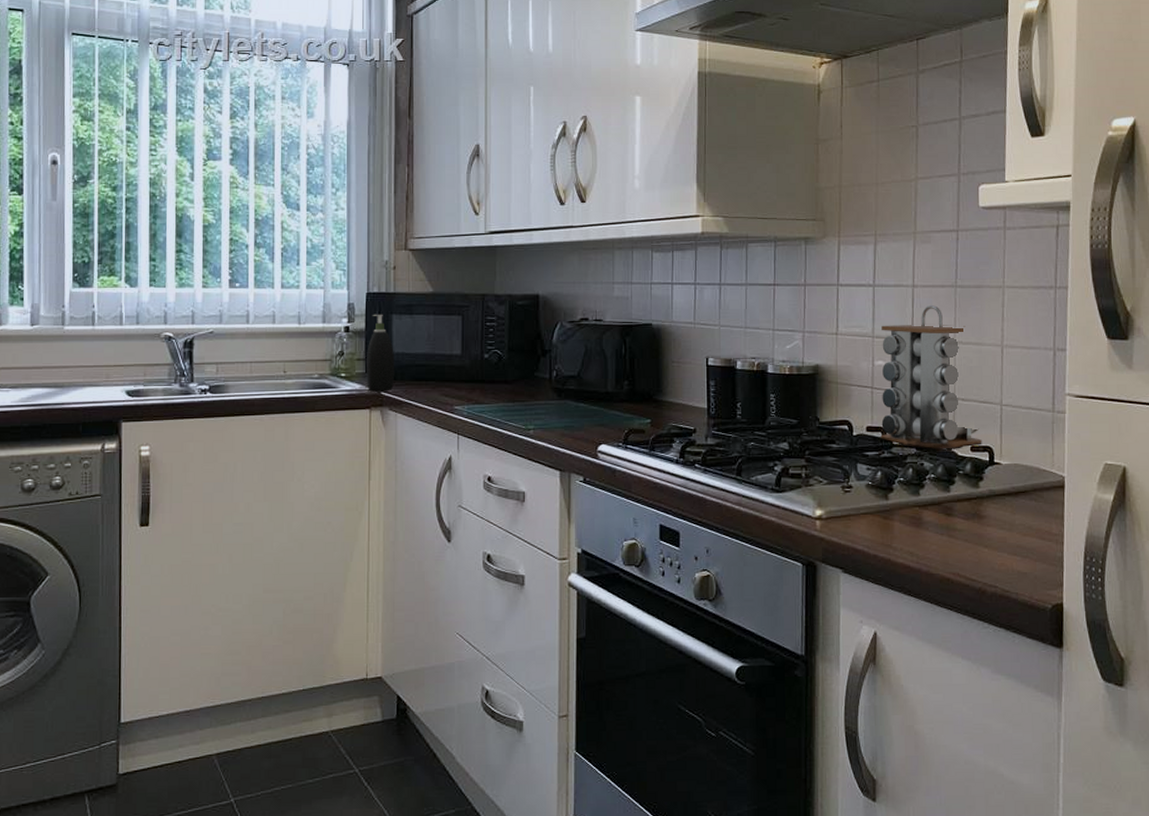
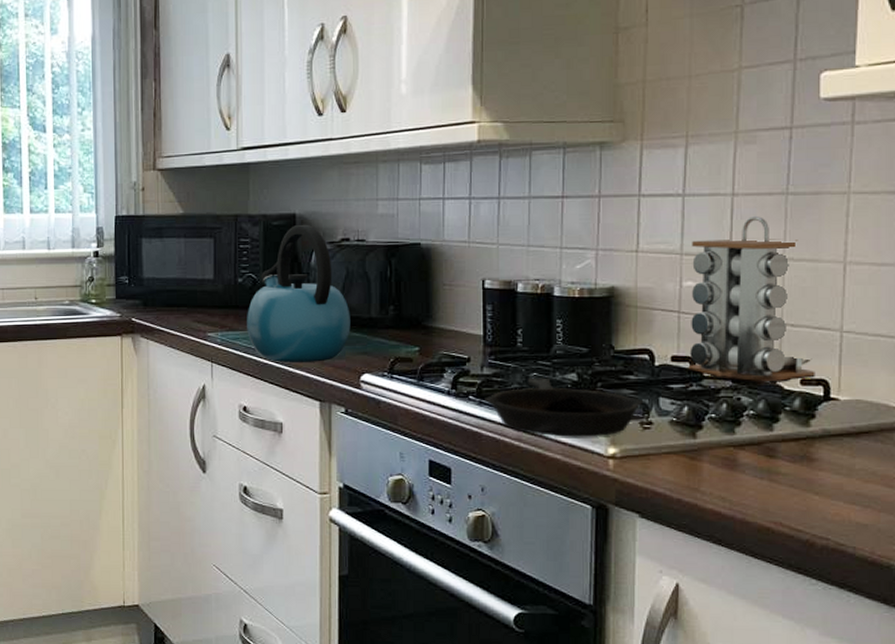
soap dispenser: present [367,315,394,393] -> none [117,239,145,320]
kettle: none [492,304,589,434] -> present [247,224,351,362]
frying pan: none [709,446,845,501] -> present [485,377,644,437]

